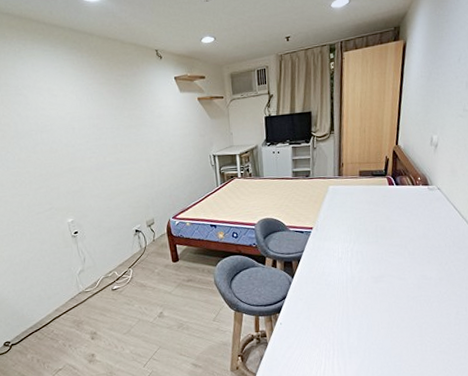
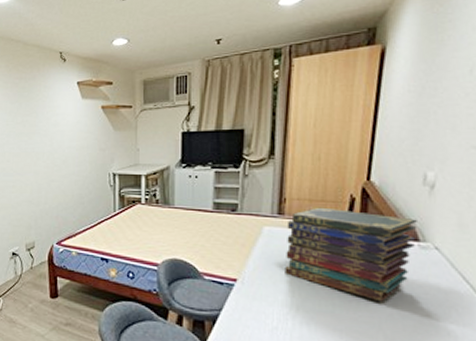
book stack: none [344,167,427,230] -> present [284,207,417,302]

